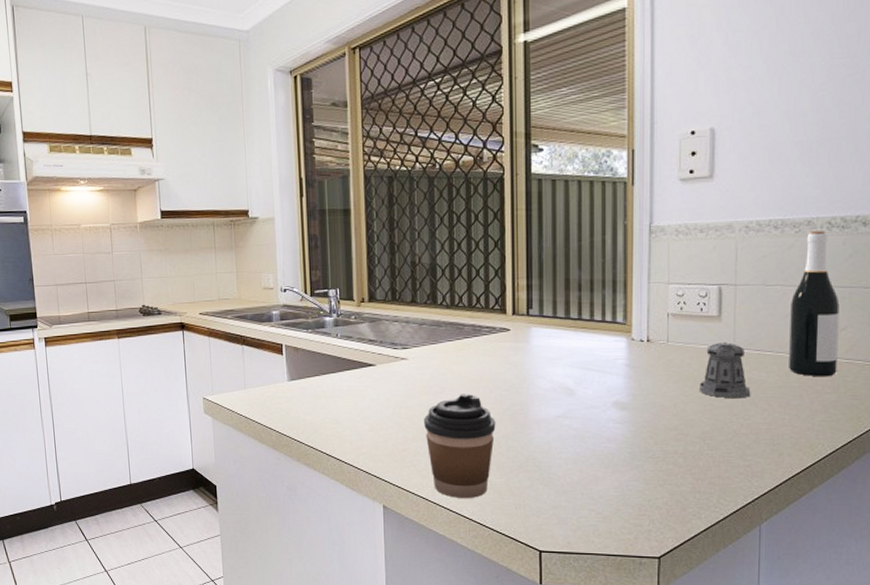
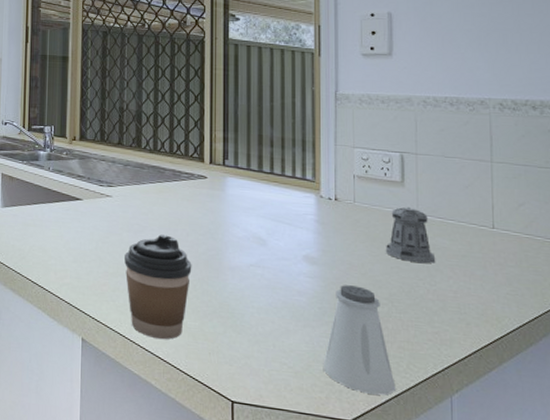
saltshaker: none [632,427,705,530] -> present [323,285,396,396]
wine bottle: present [789,231,840,377] -> none [469,111,518,250]

